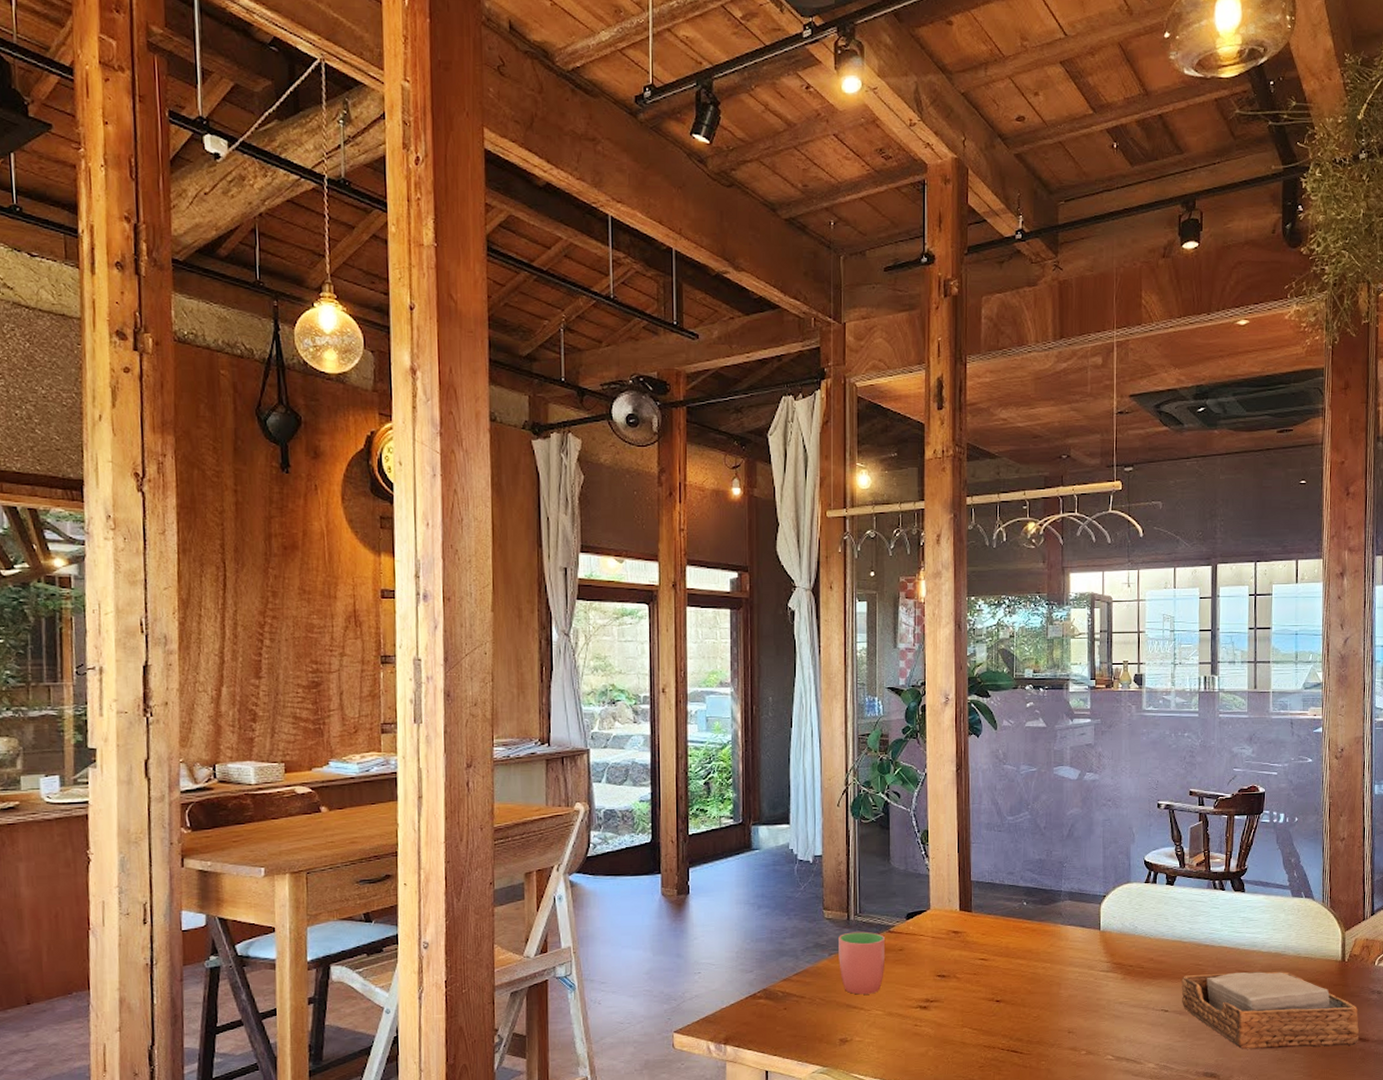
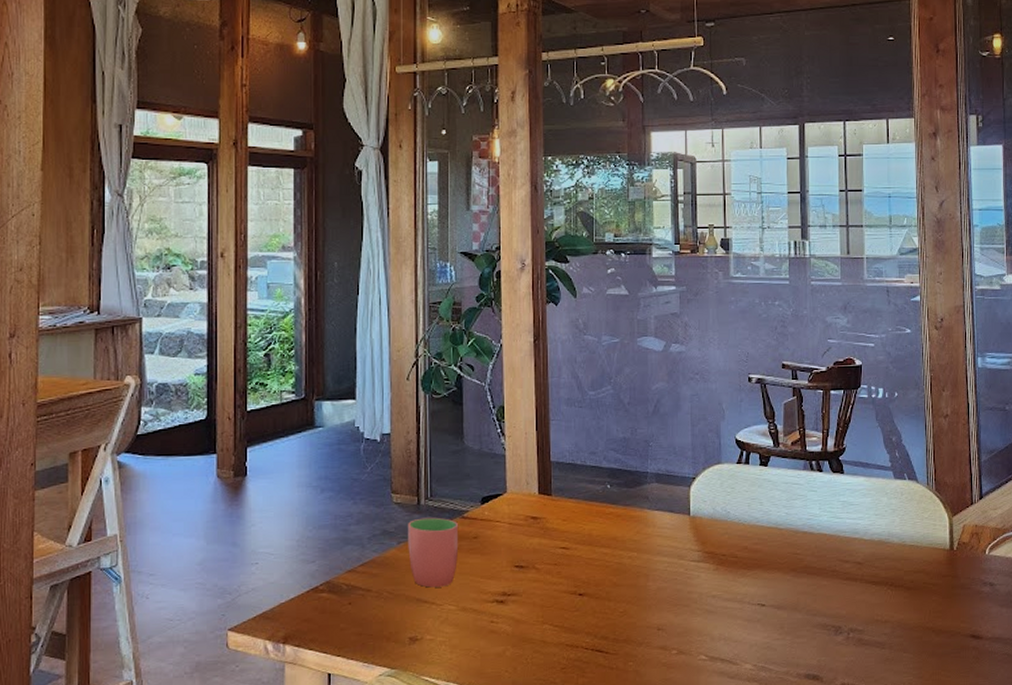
napkin holder: present [1181,971,1359,1050] -> none [779,561,971,648]

